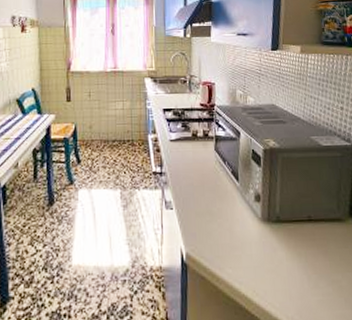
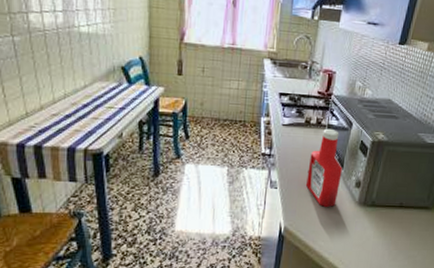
ketchup bottle: none [202,140,239,228] -> present [306,128,342,208]

